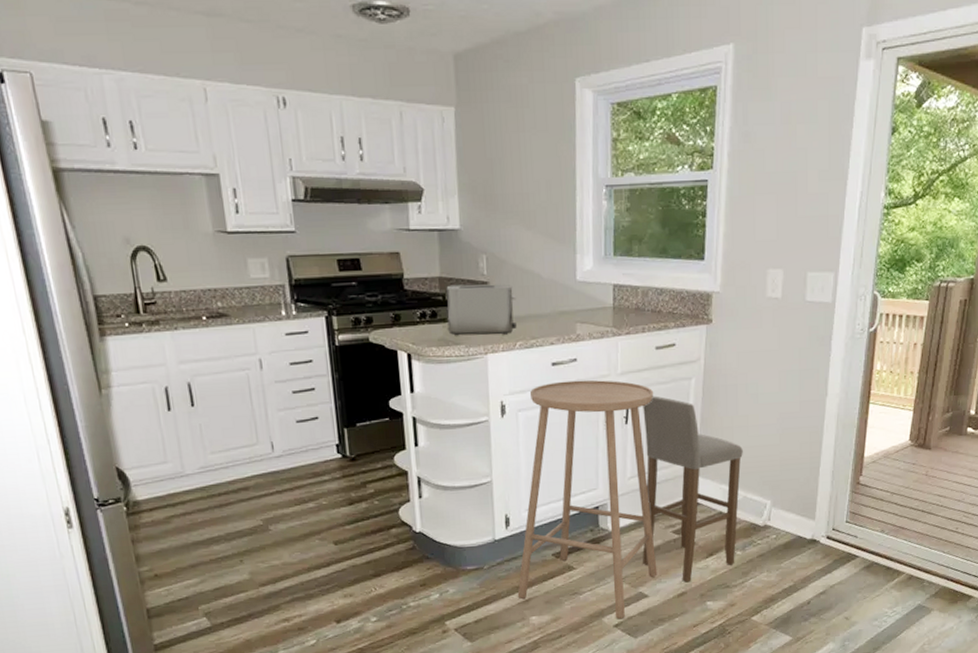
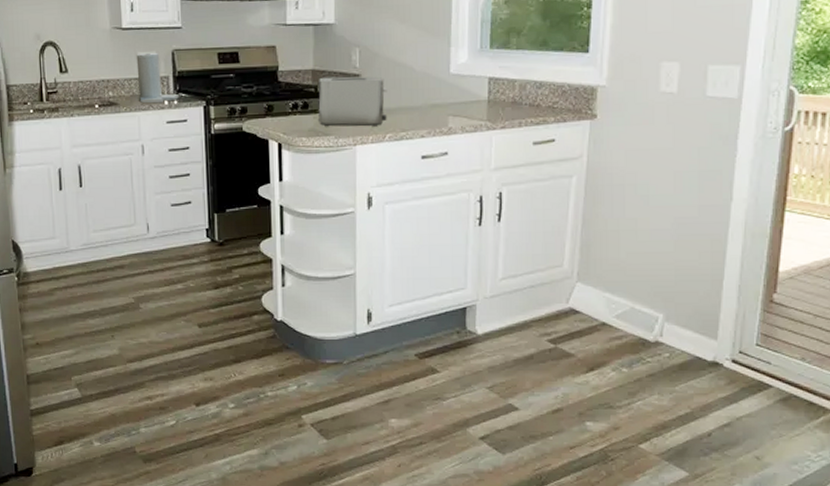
paper towel: none [246,258,299,315] -> present [136,52,180,104]
stool: present [517,379,658,620] -> none [377,174,530,432]
bar stool: present [643,395,743,583] -> none [513,193,631,398]

